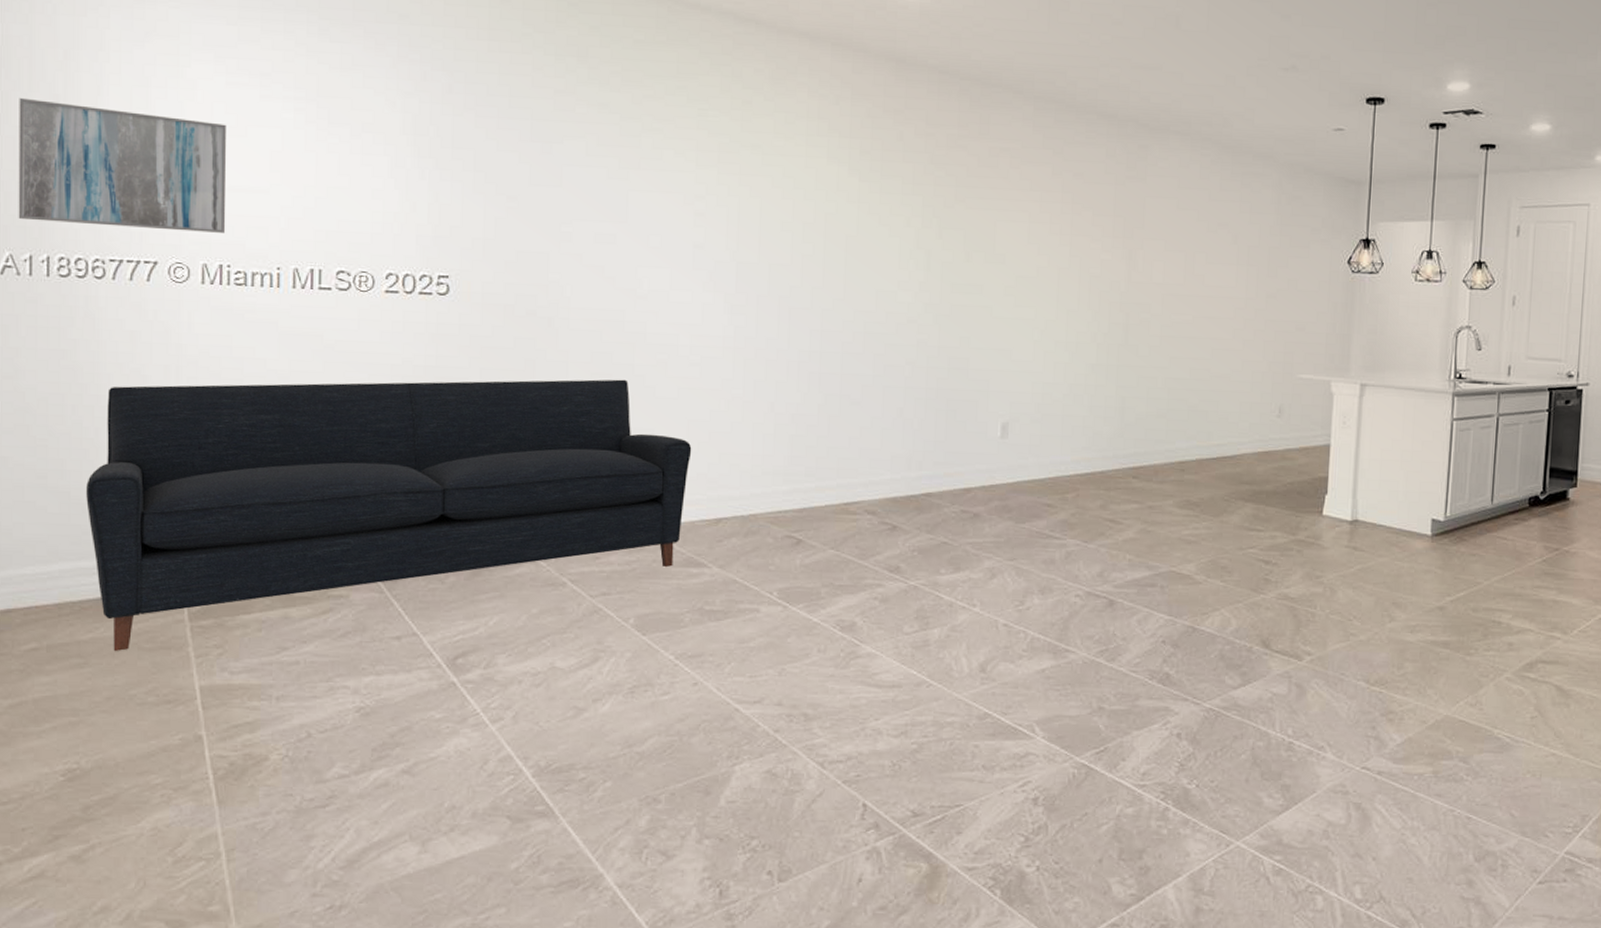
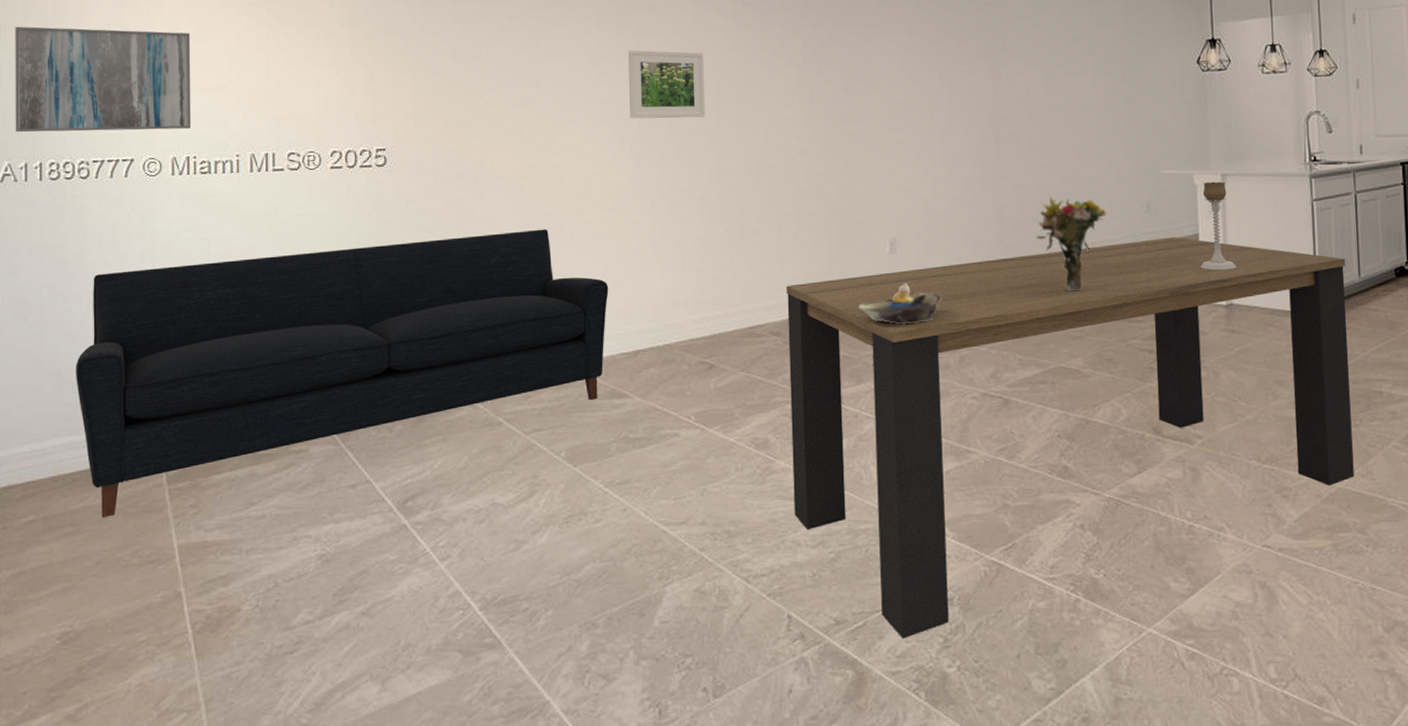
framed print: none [726,191,813,273] -> present [628,50,706,119]
dining table: none [877,445,1480,835] -> present [785,237,1354,639]
decorative bowl: none [961,470,1052,514] -> present [857,283,941,325]
bouquet: none [1158,392,1235,493] -> present [1035,197,1106,290]
candle holder: none [1328,390,1366,485] -> present [1200,181,1237,271]

